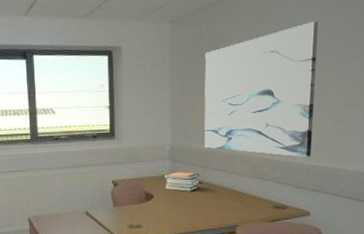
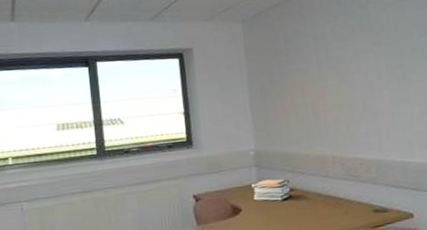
wall art: present [204,21,318,157] -> none [281,14,405,154]

